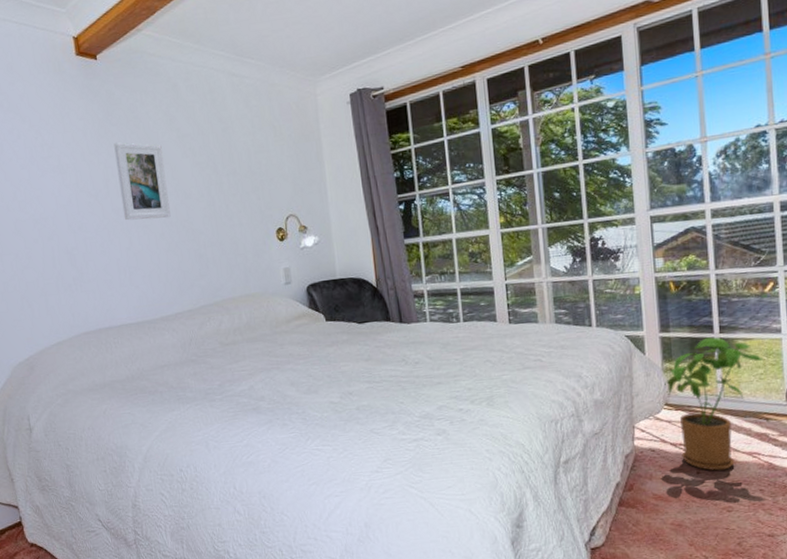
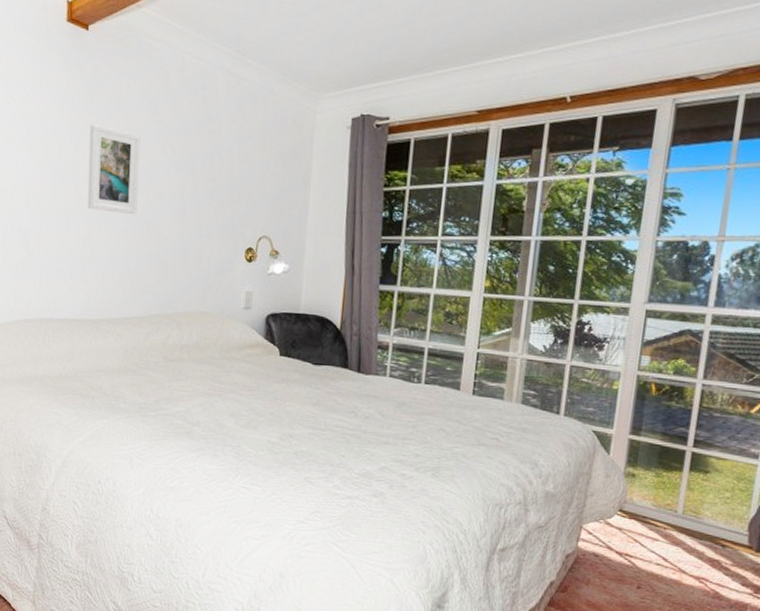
house plant: present [664,337,764,471] -> none [623,449,734,590]

